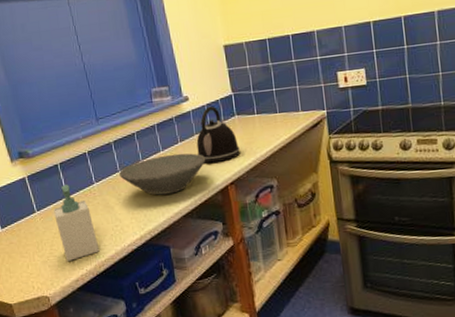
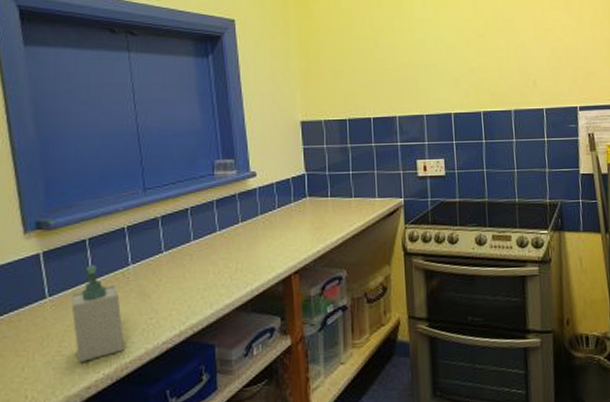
bowl: present [119,153,206,195] -> none [163,235,269,283]
kettle: present [196,106,240,164] -> none [260,184,308,249]

